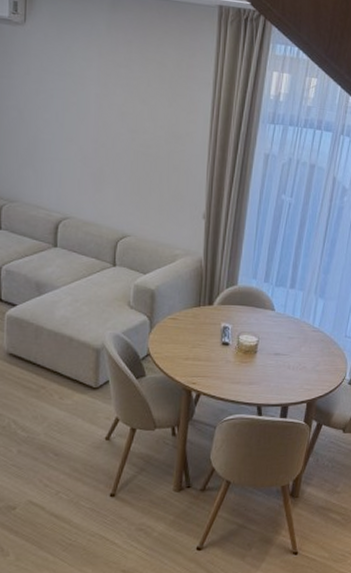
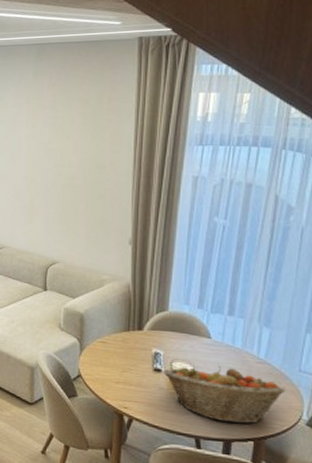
fruit basket: none [231,336,334,389] -> present [164,366,286,424]

